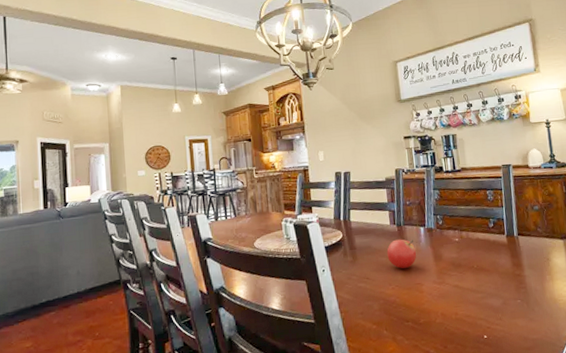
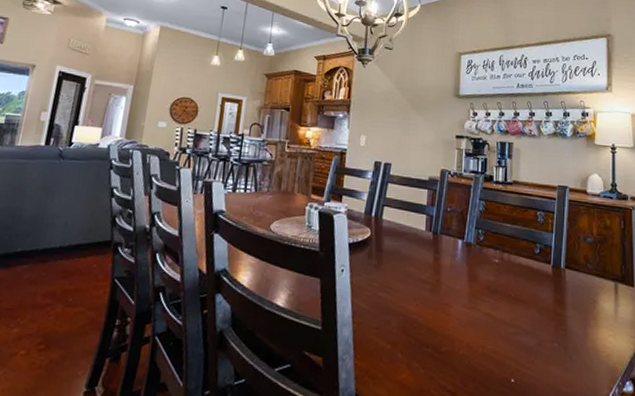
fruit: present [387,239,417,269] -> none [416,249,450,285]

